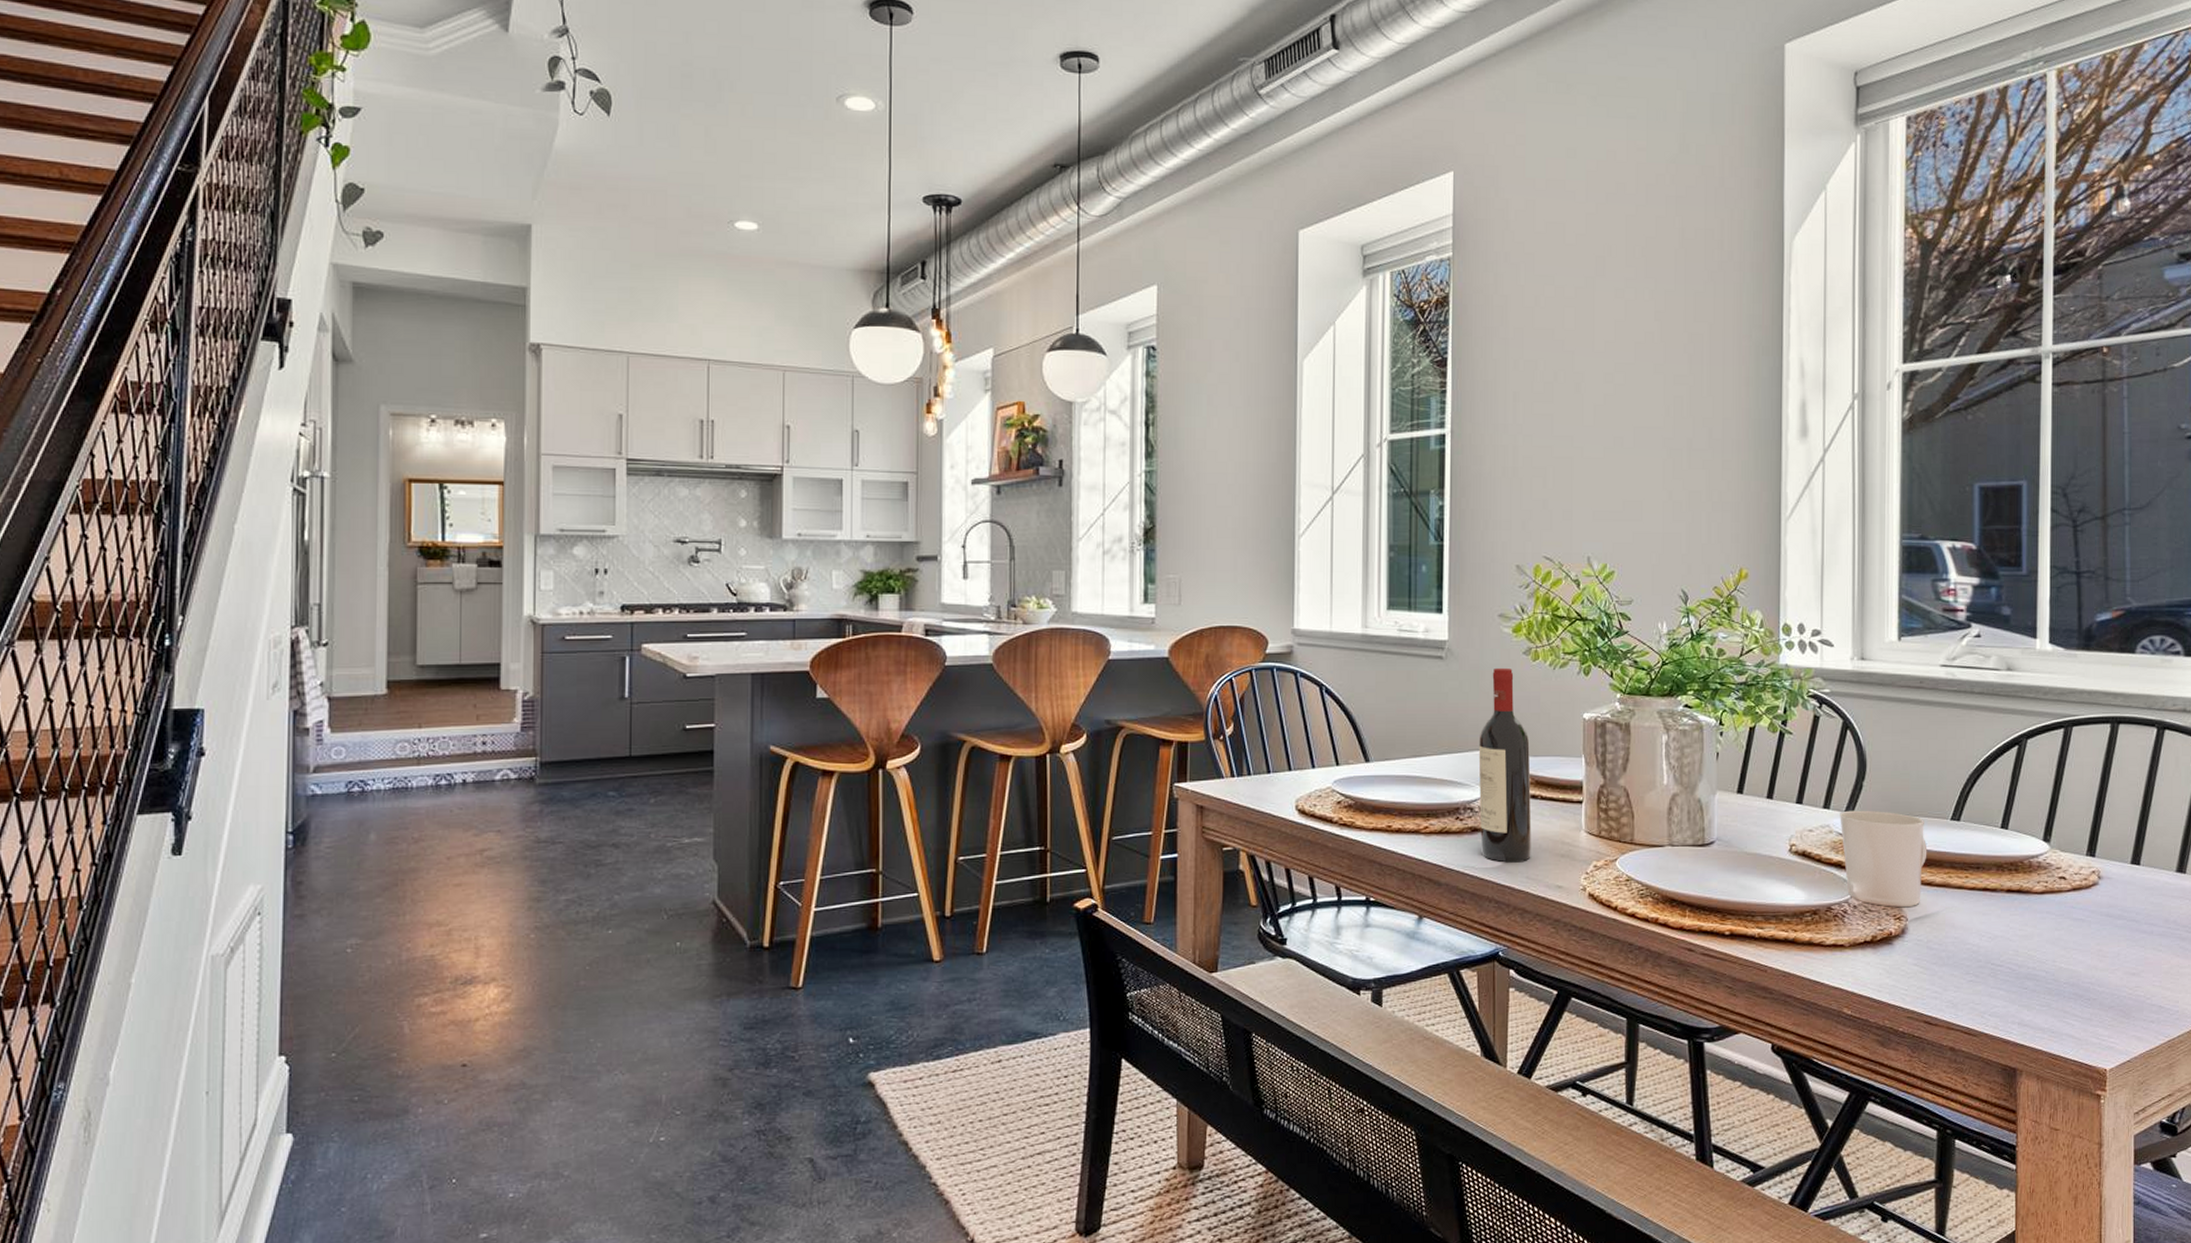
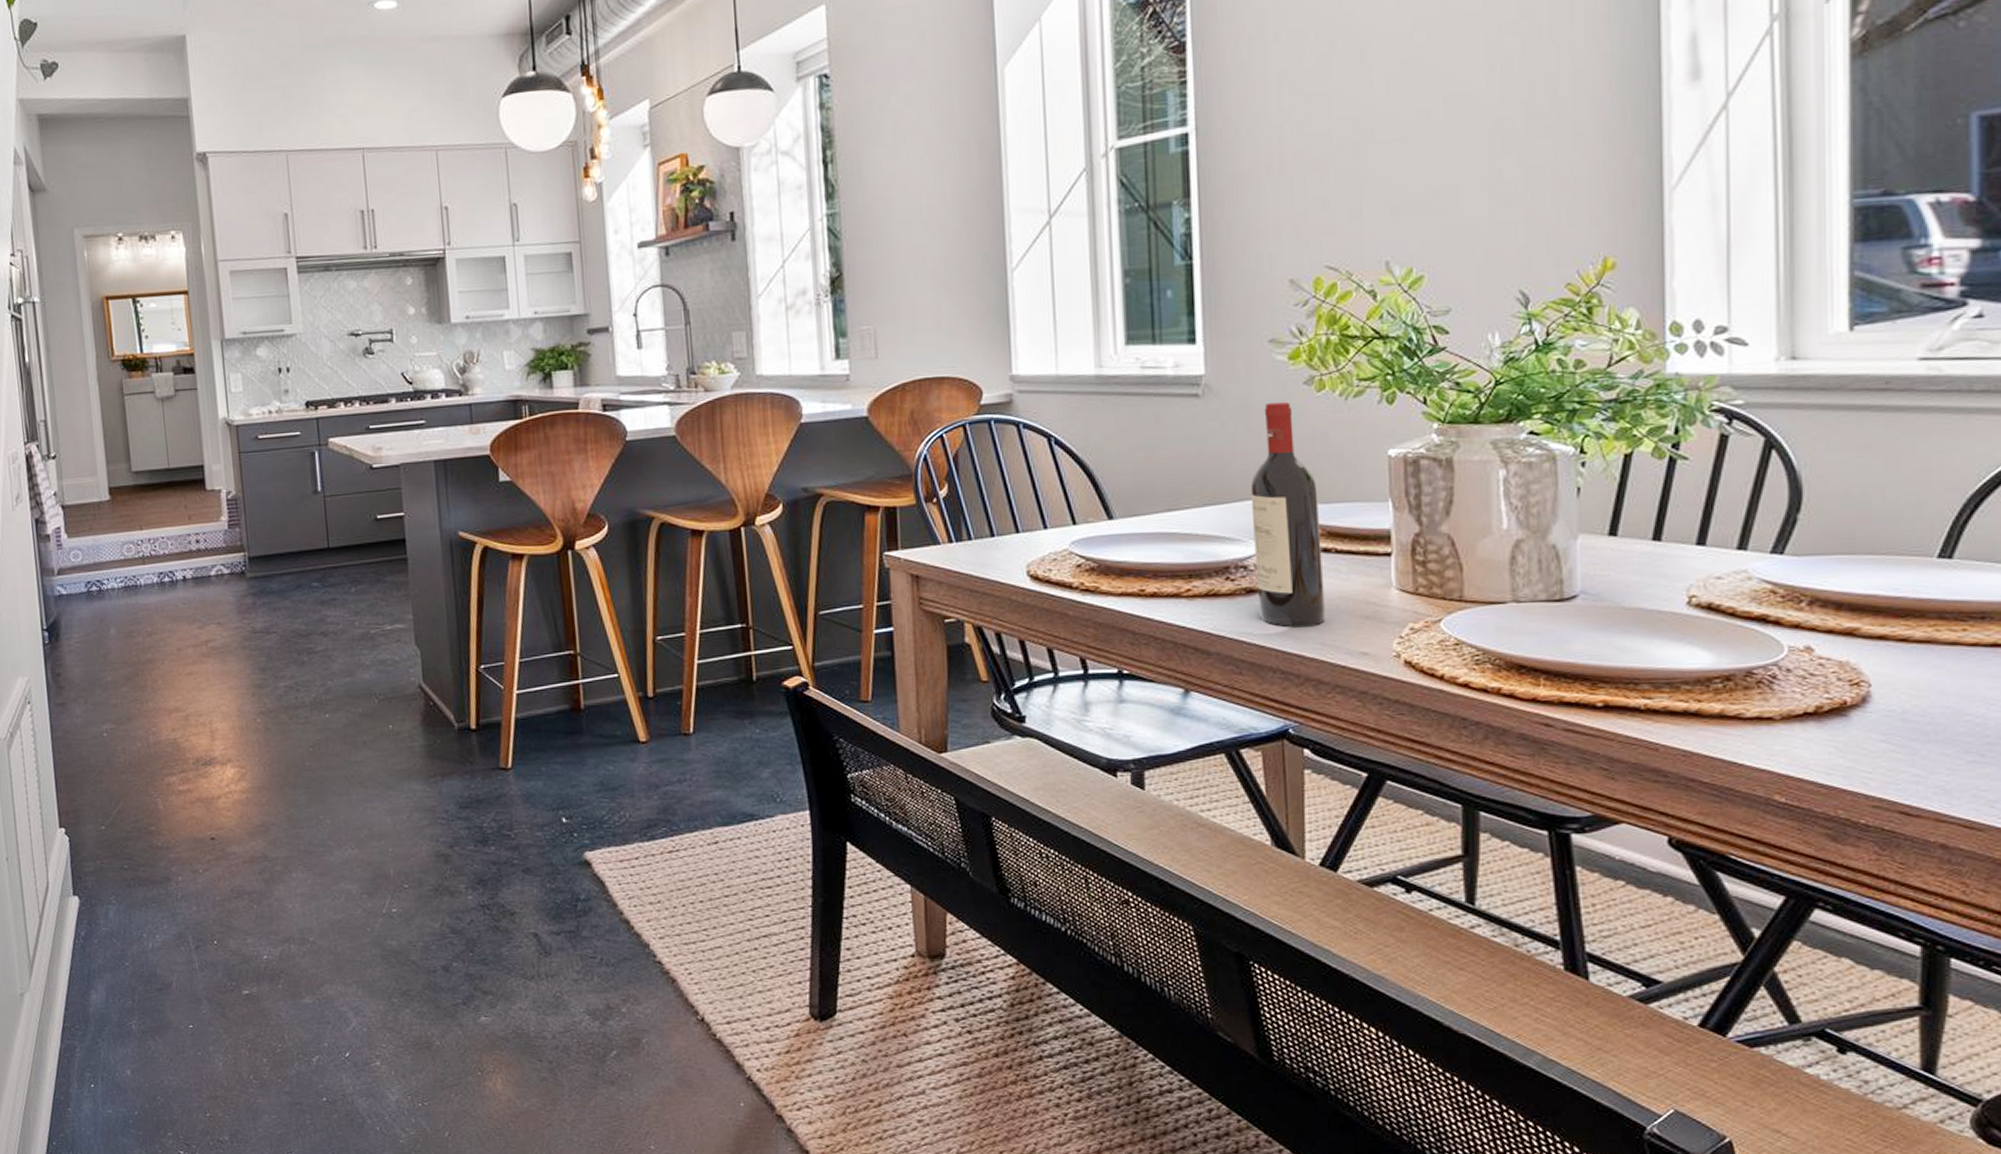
cup: present [1840,810,1927,908] -> none [1763,549,1901,671]

